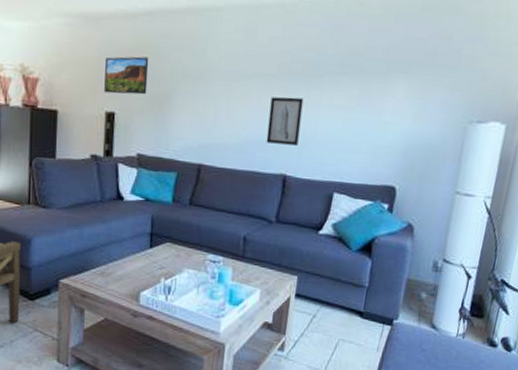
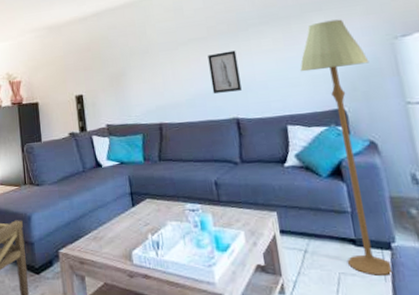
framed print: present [104,56,149,95] -> none [68,47,105,81]
floor lamp: none [349,86,437,347] -> present [300,19,393,276]

